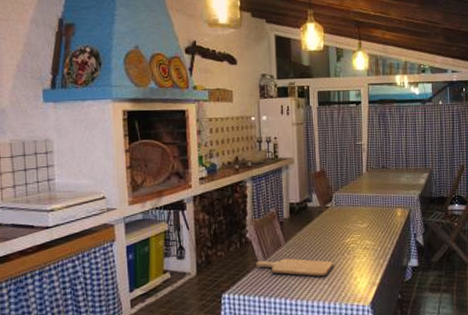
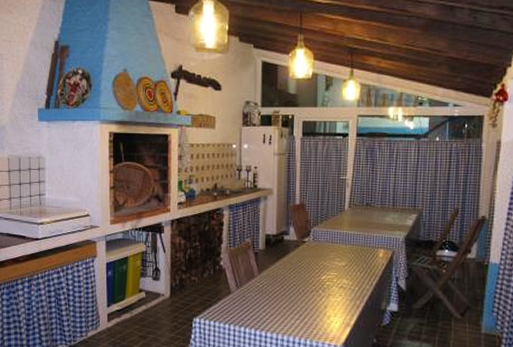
chopping board: present [256,258,334,277] -> none [228,289,308,311]

